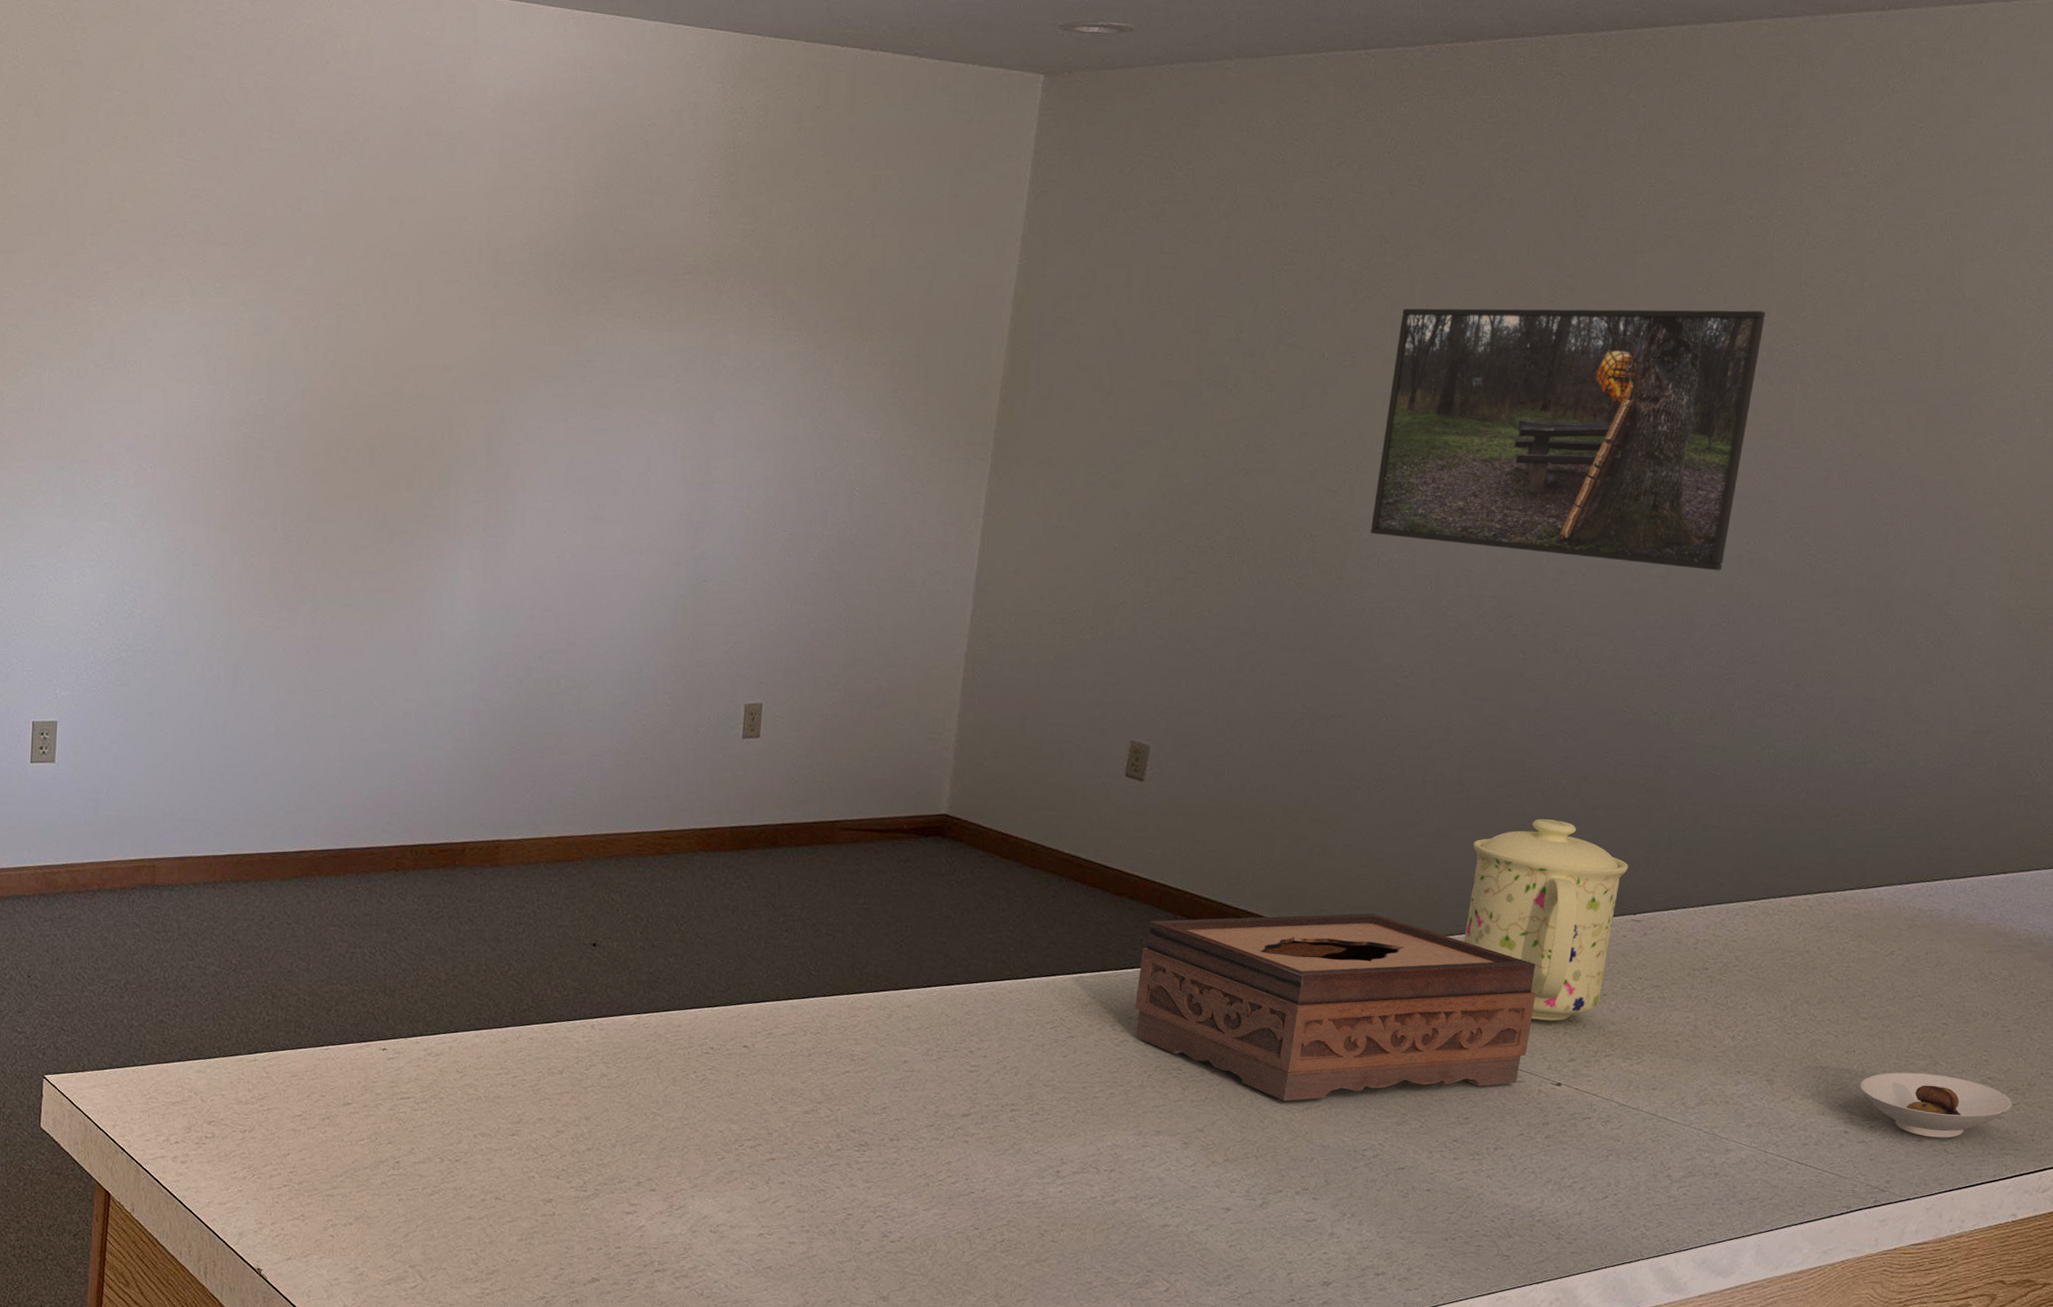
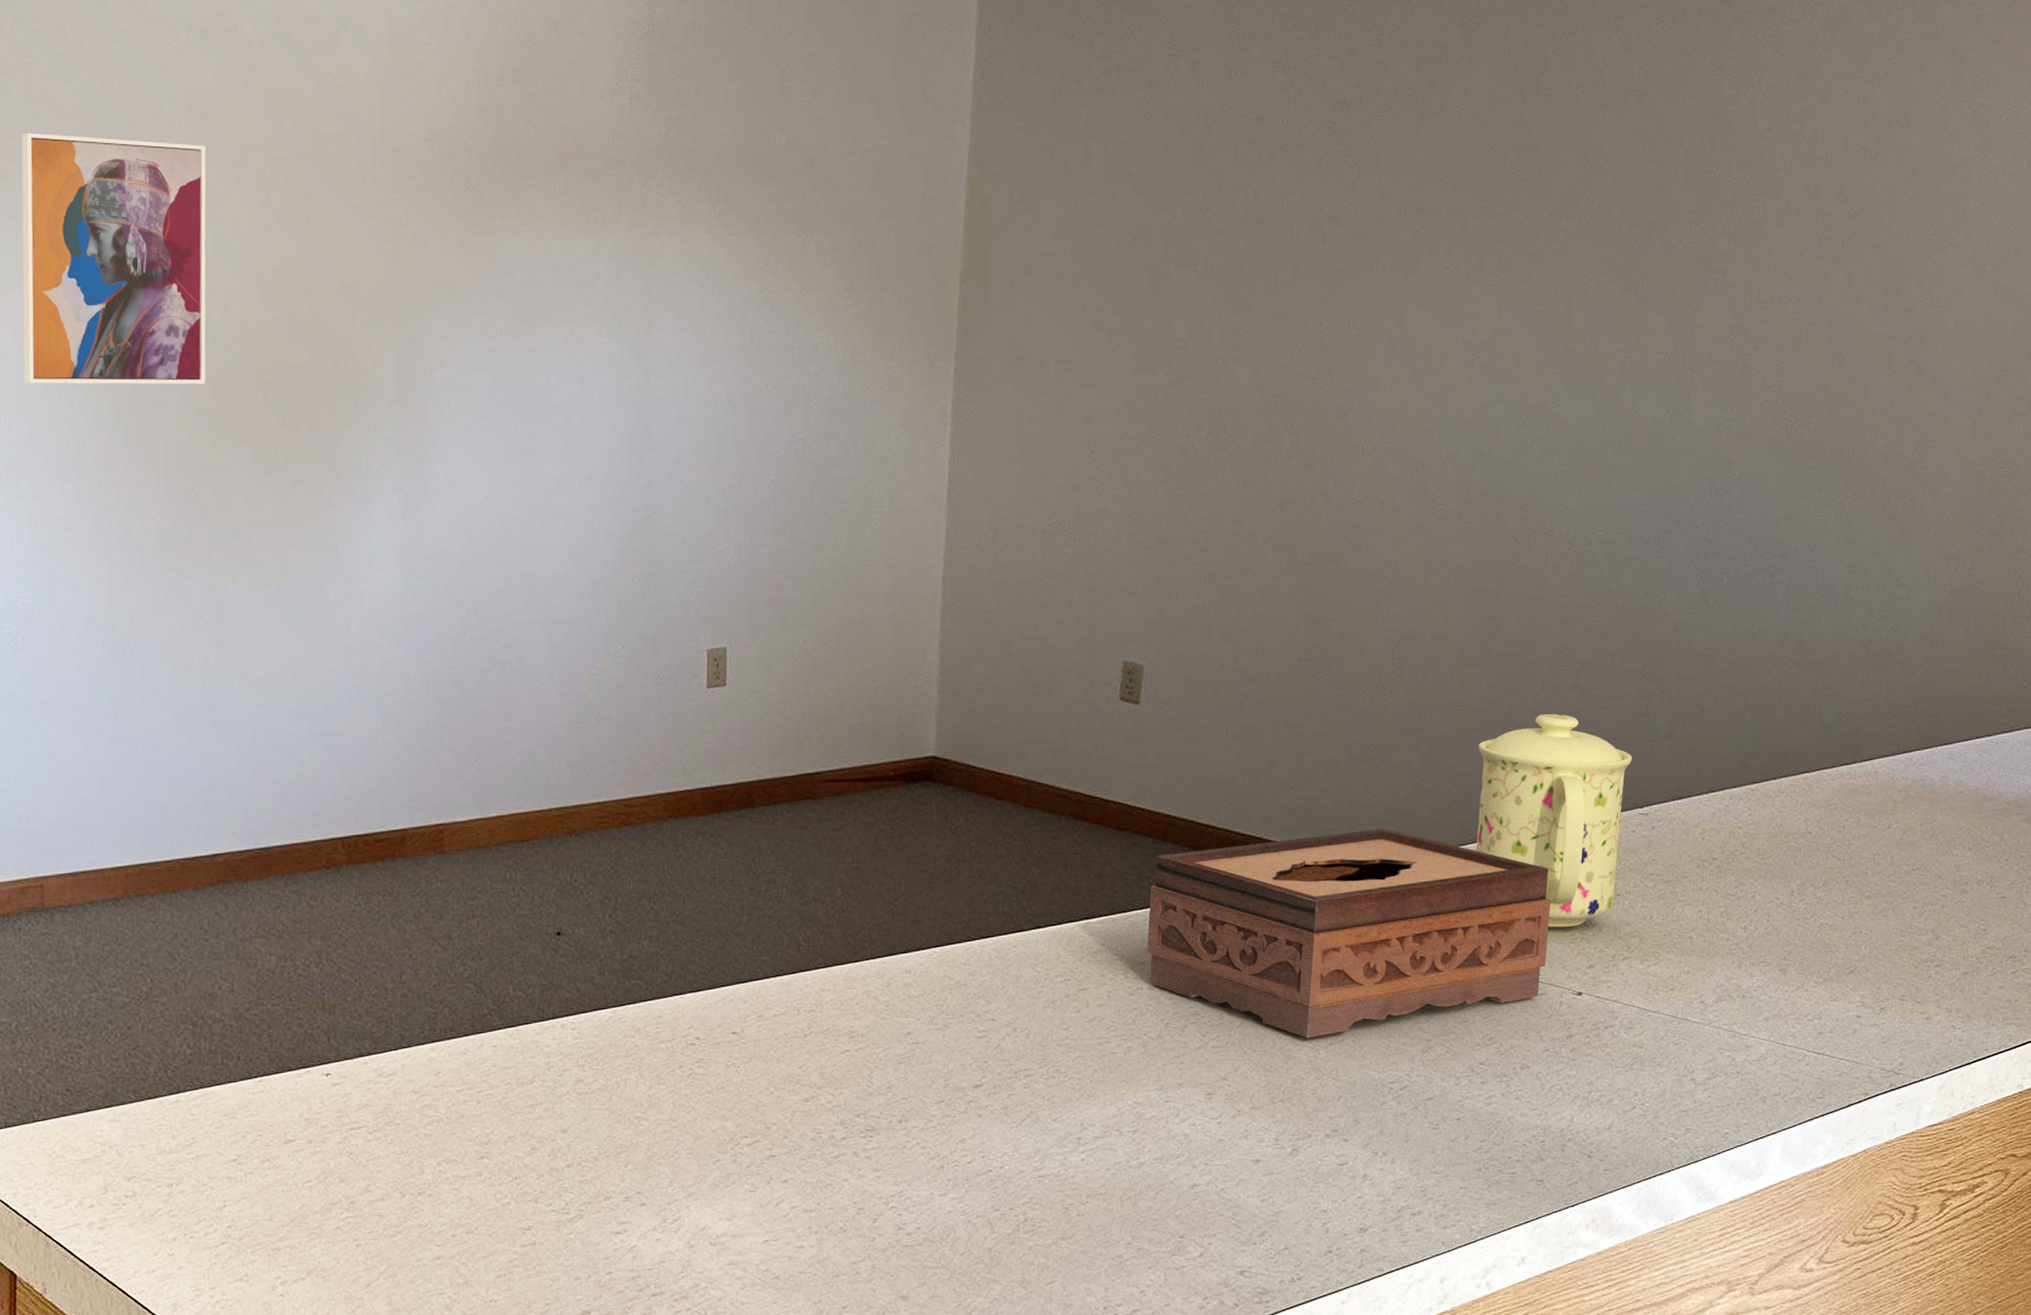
wall art: none [169,225,335,446] -> present [21,132,206,385]
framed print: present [1370,308,1766,571] -> none [1352,167,1726,441]
saucer: present [1861,1072,2012,1138] -> none [1869,948,2011,1014]

